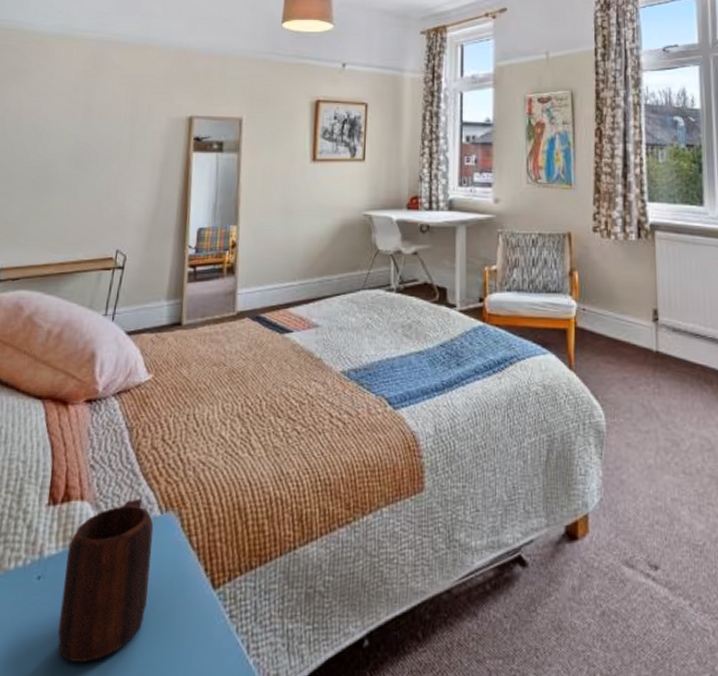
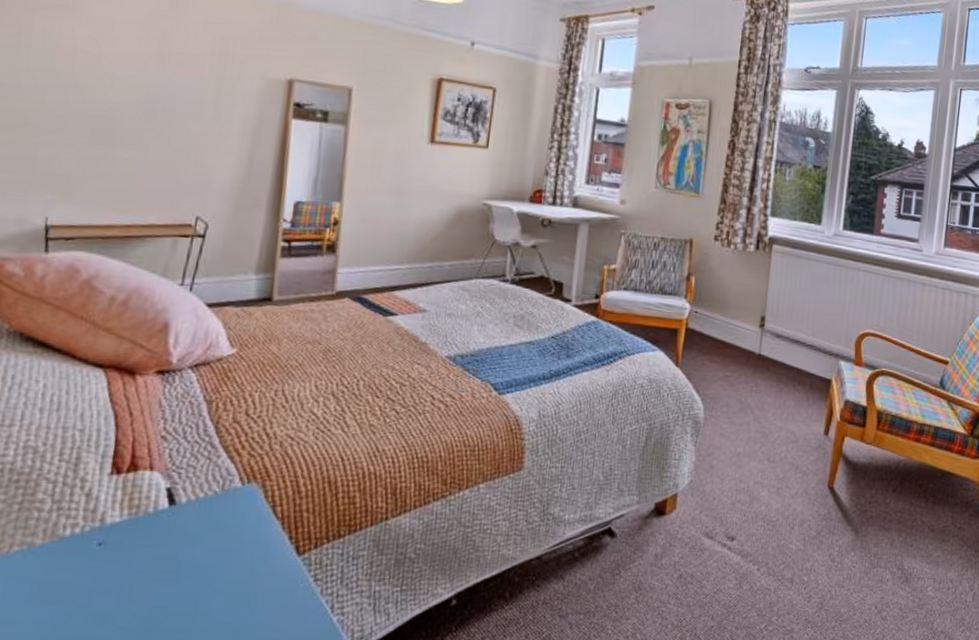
mug: present [58,498,154,662] -> none [122,470,234,622]

